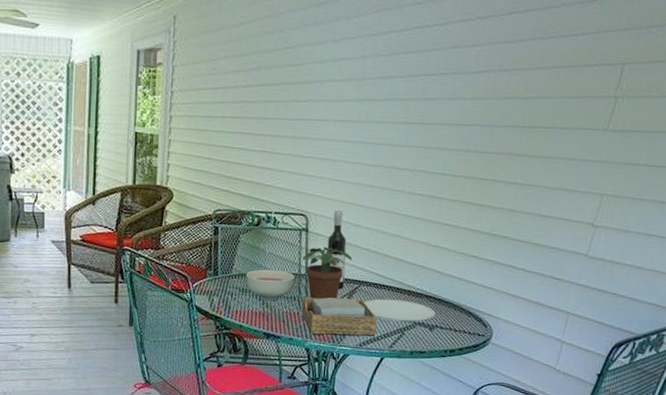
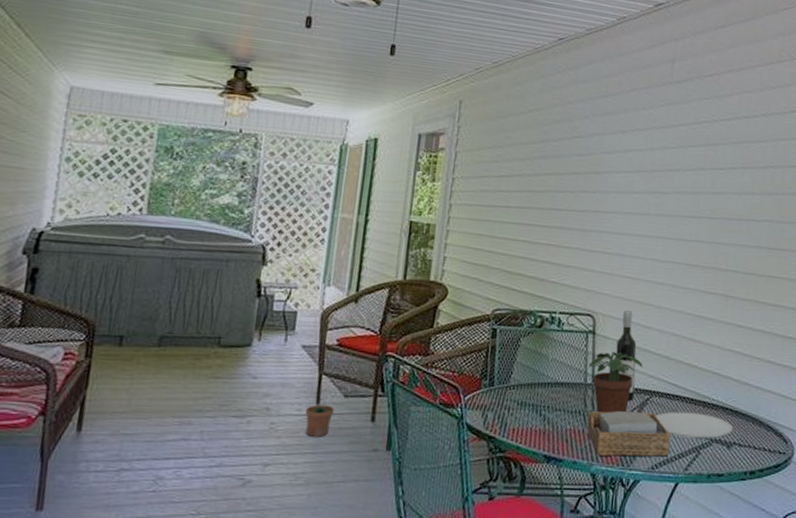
planter: none [60,289,84,316] -> present [305,404,335,438]
bowl: present [245,269,295,300] -> none [525,378,580,415]

